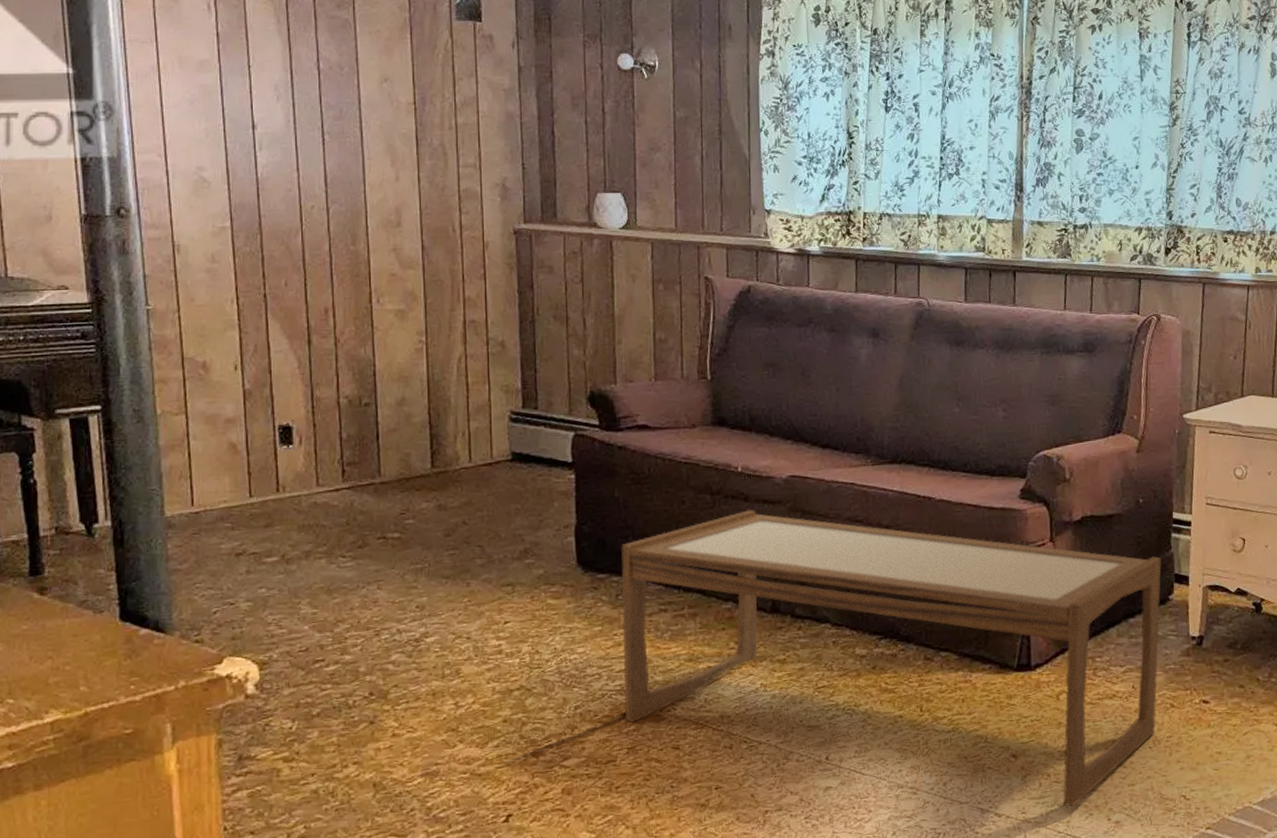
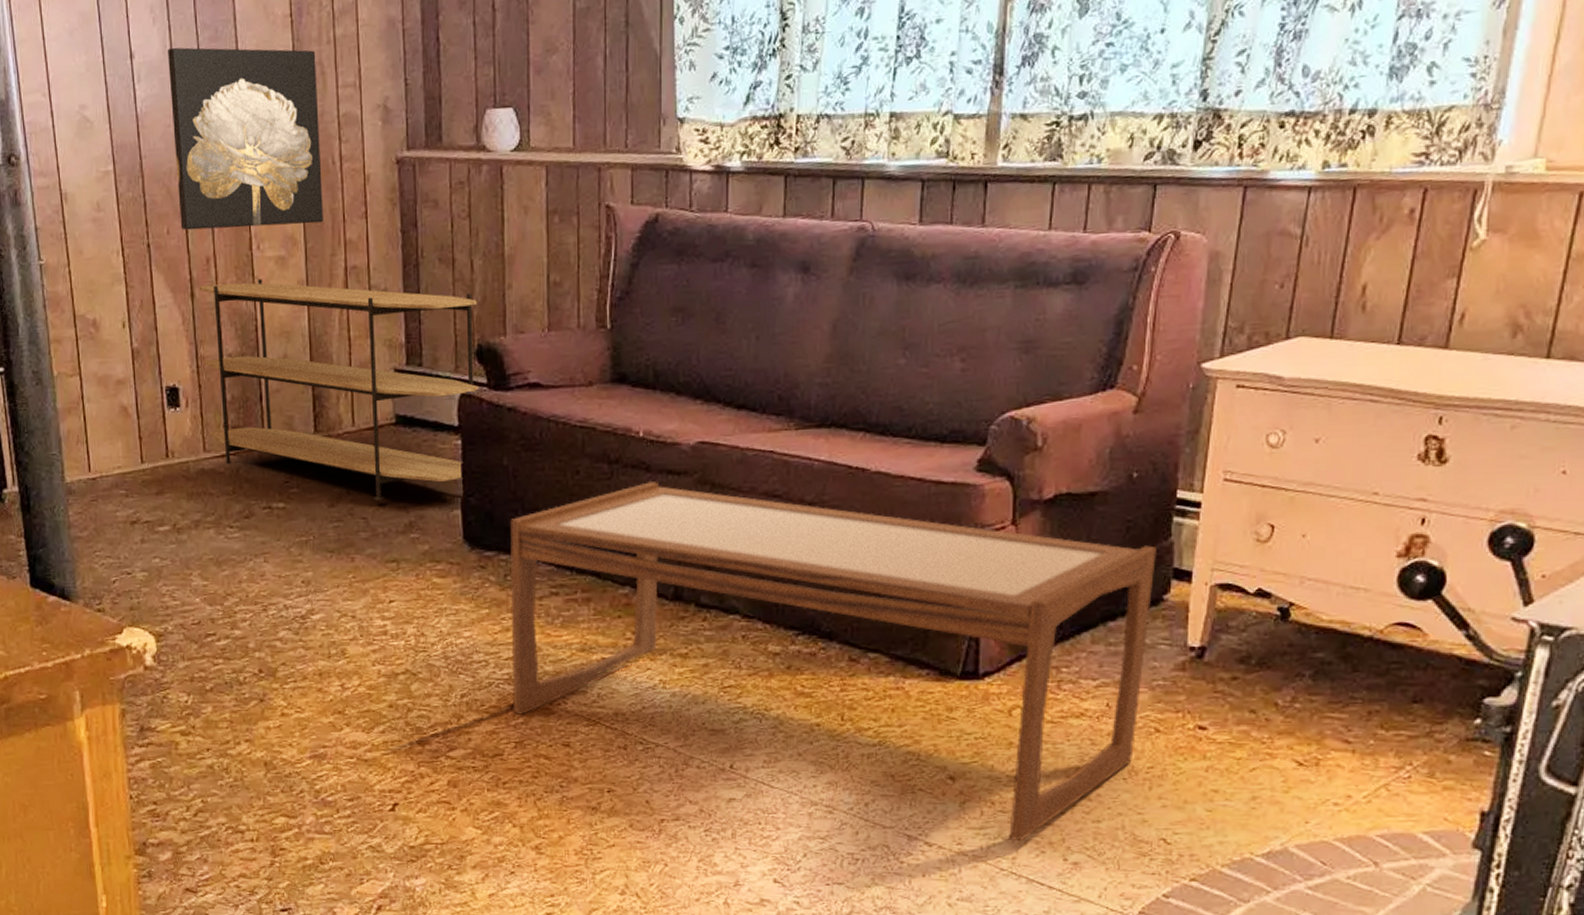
wall art: none [291,122,443,284] -> present [168,47,323,231]
shelving unit: none [315,329,591,530] -> present [198,279,479,501]

